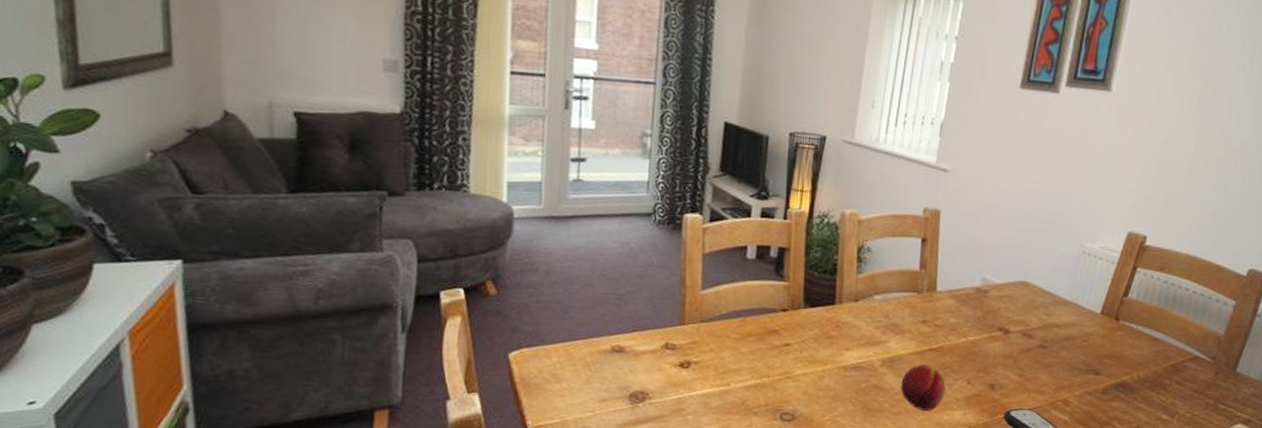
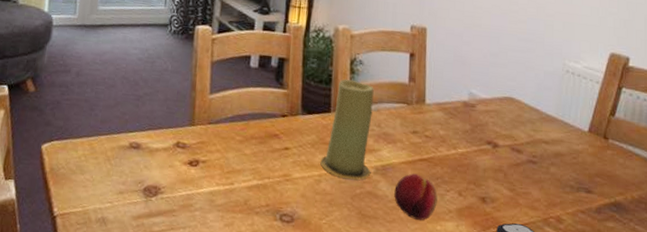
candle: none [822,268,882,373] -> present [319,79,374,180]

